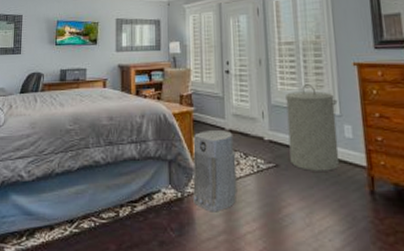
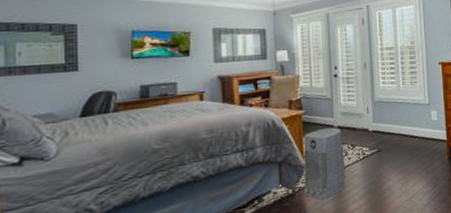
laundry hamper: present [286,84,340,171] -> none [387,81,428,151]

